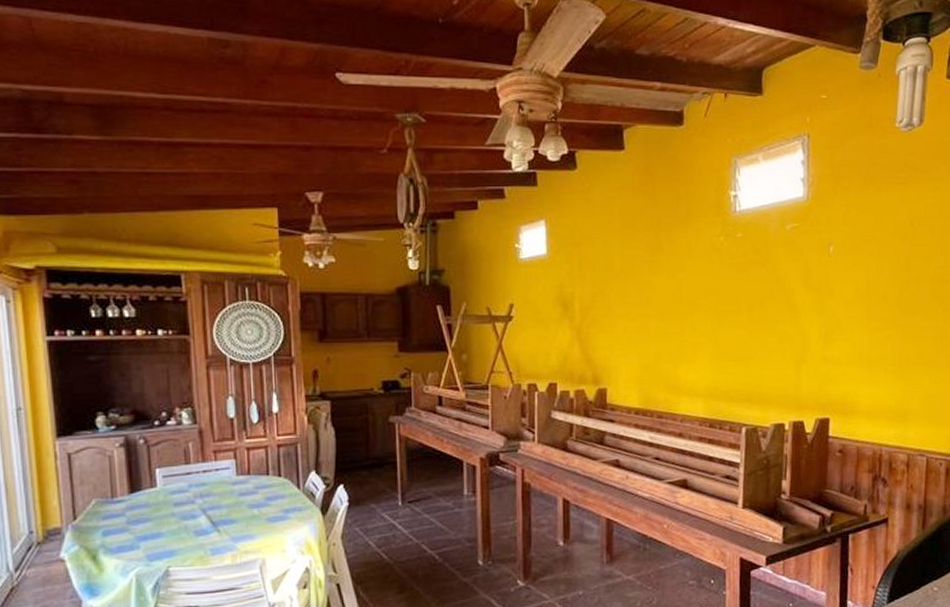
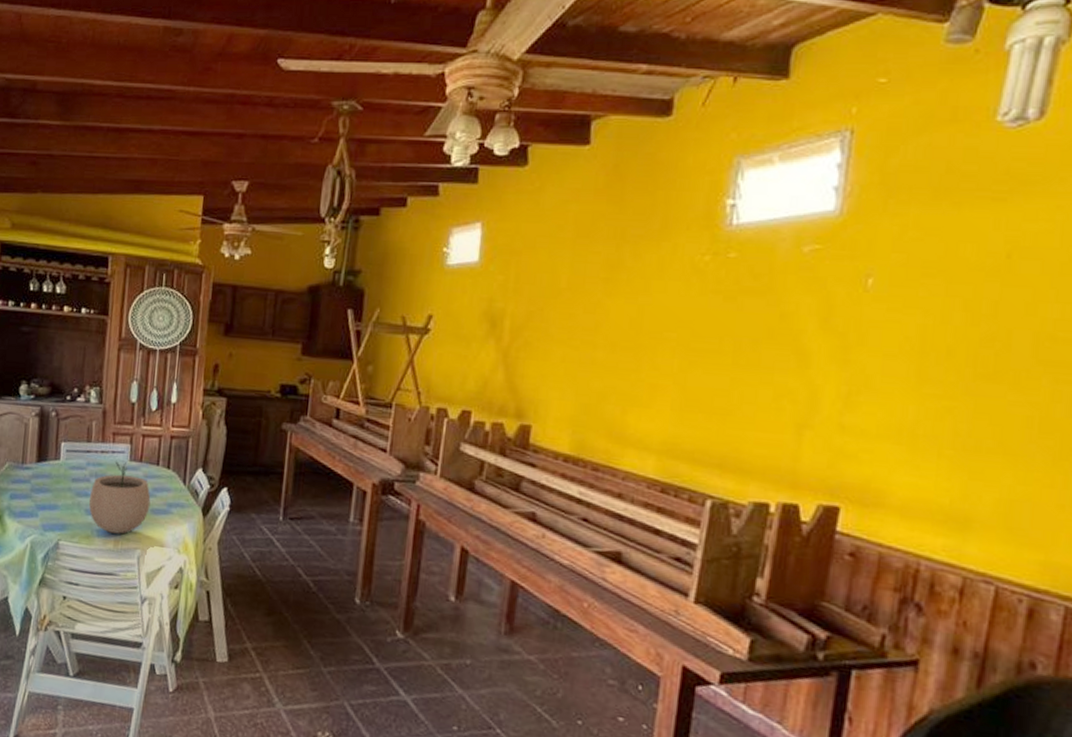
plant pot: none [196,478,266,549] -> present [88,461,151,534]

